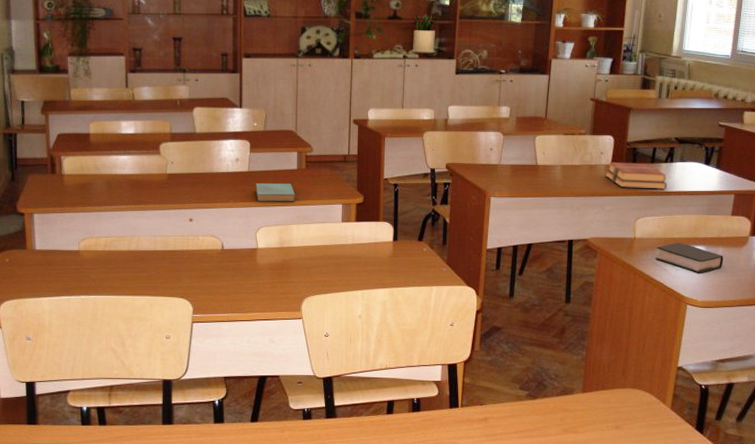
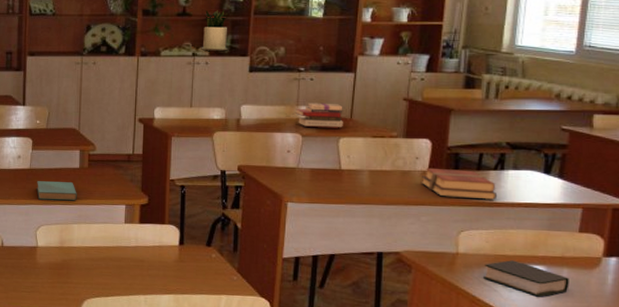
books: none [497,103,539,128] -> present [296,102,343,130]

